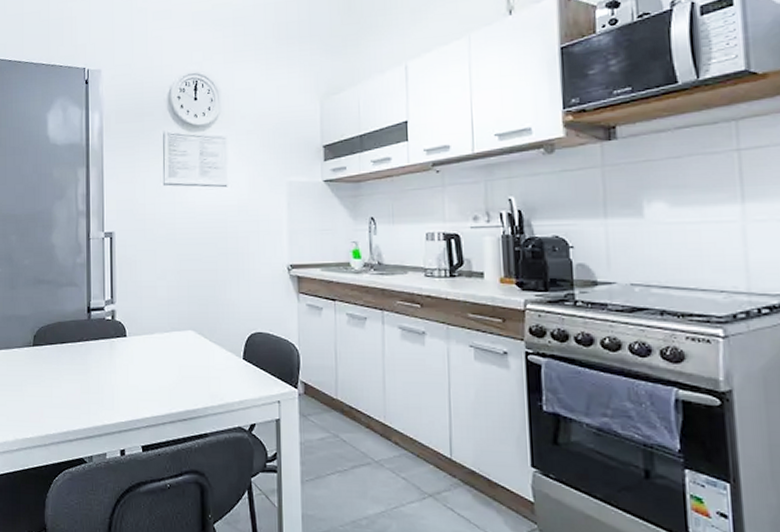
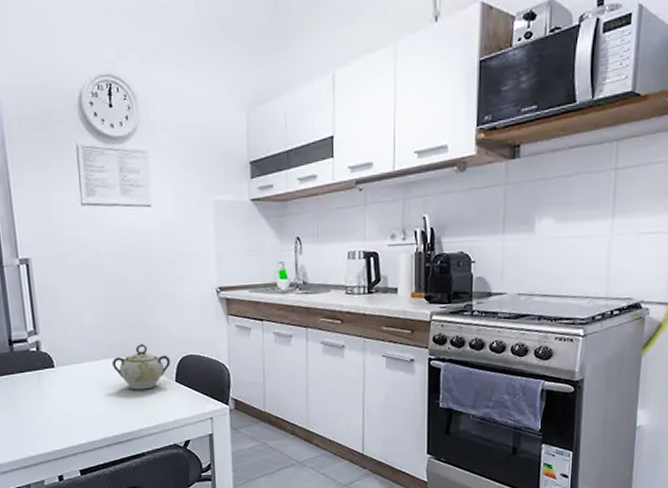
sugar bowl: none [182,318,238,366] -> present [112,344,170,390]

